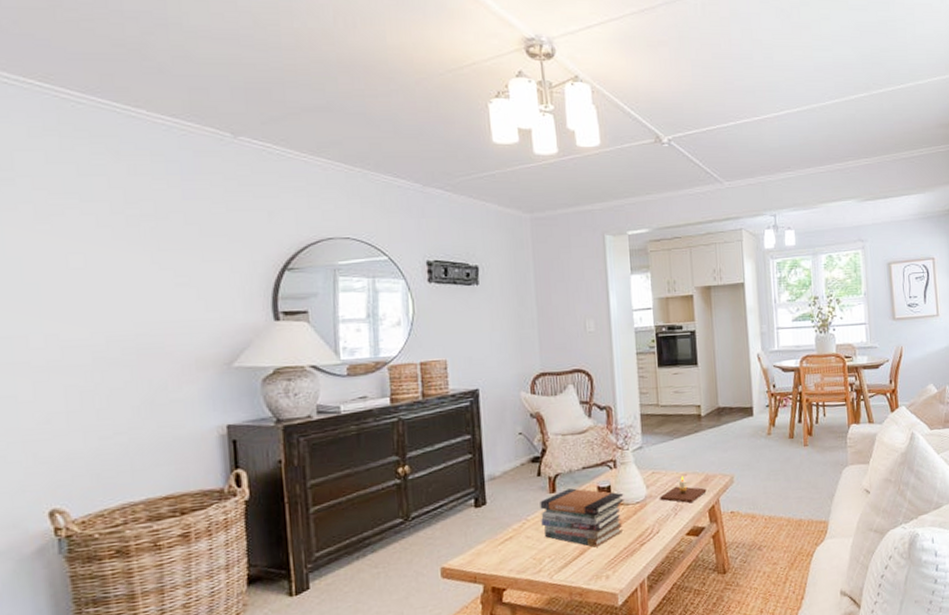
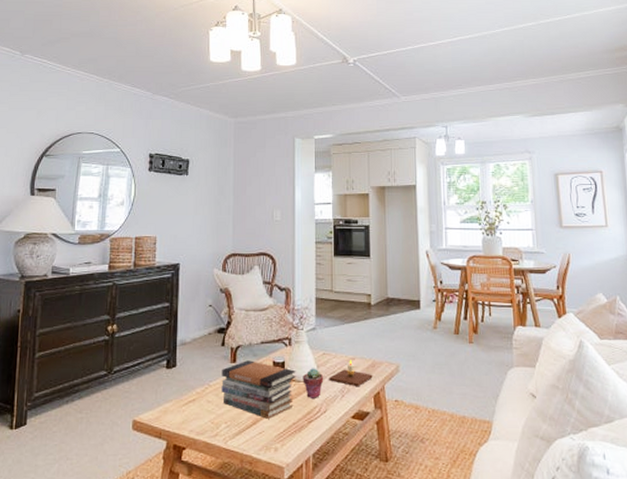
potted succulent: none [631,488,655,520] -> present [302,368,324,398]

